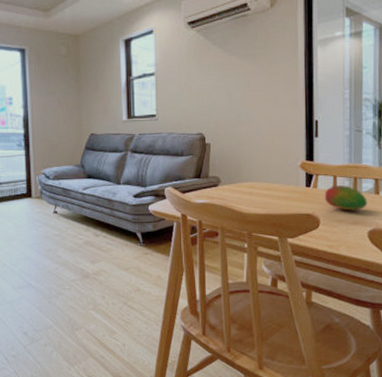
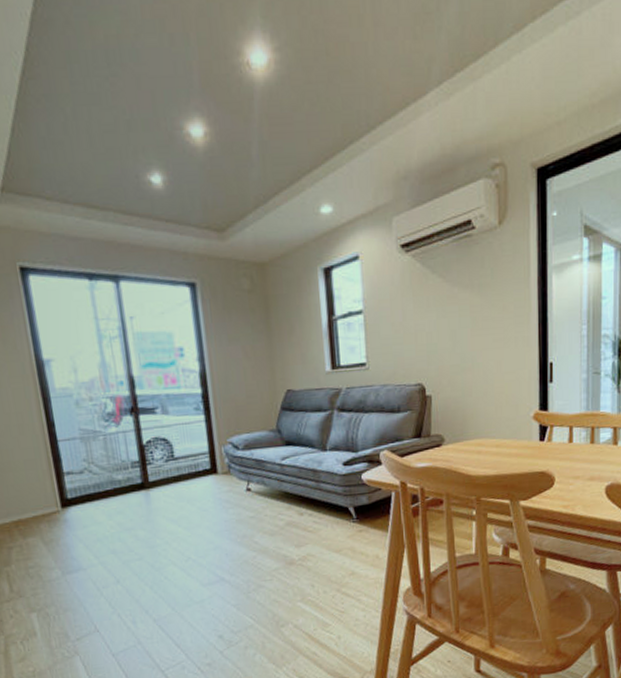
fruit: present [324,185,368,211] -> none [559,436,605,466]

